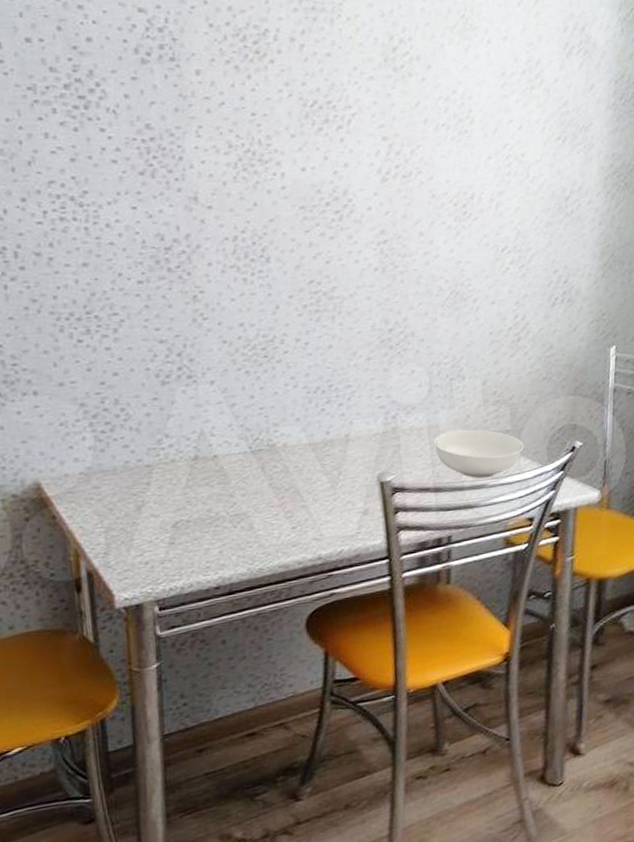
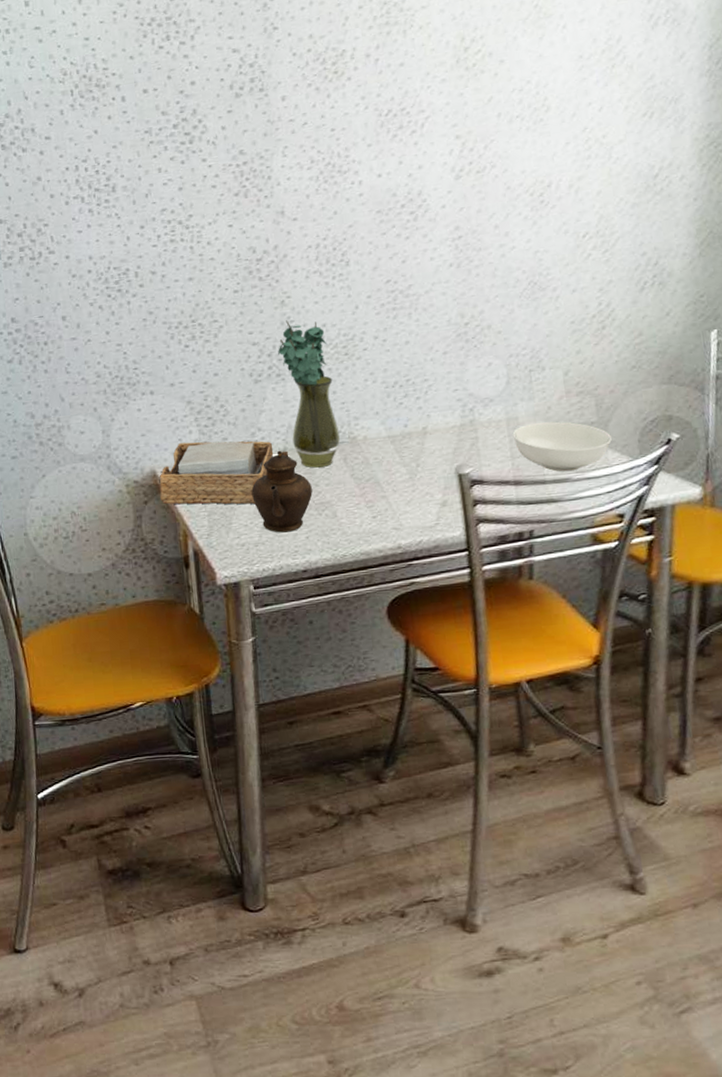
napkin holder: none [44,448,184,521] -> present [159,441,274,505]
teapot: none [157,458,227,548] -> present [251,450,313,533]
vase: none [189,317,258,478] -> present [278,320,341,468]

